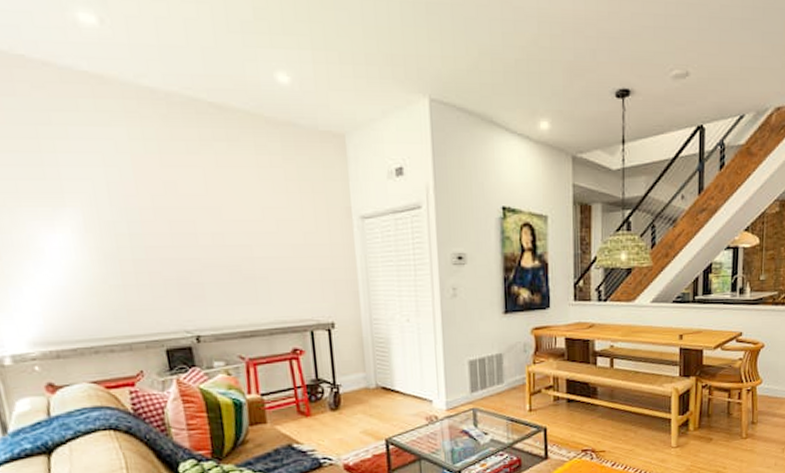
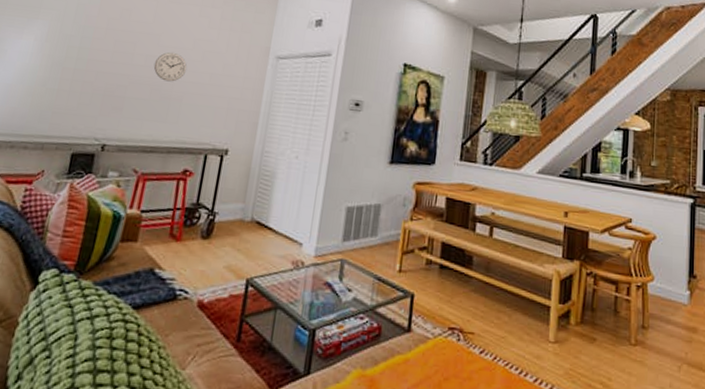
wall clock: none [223,226,264,260] -> present [153,52,187,82]

